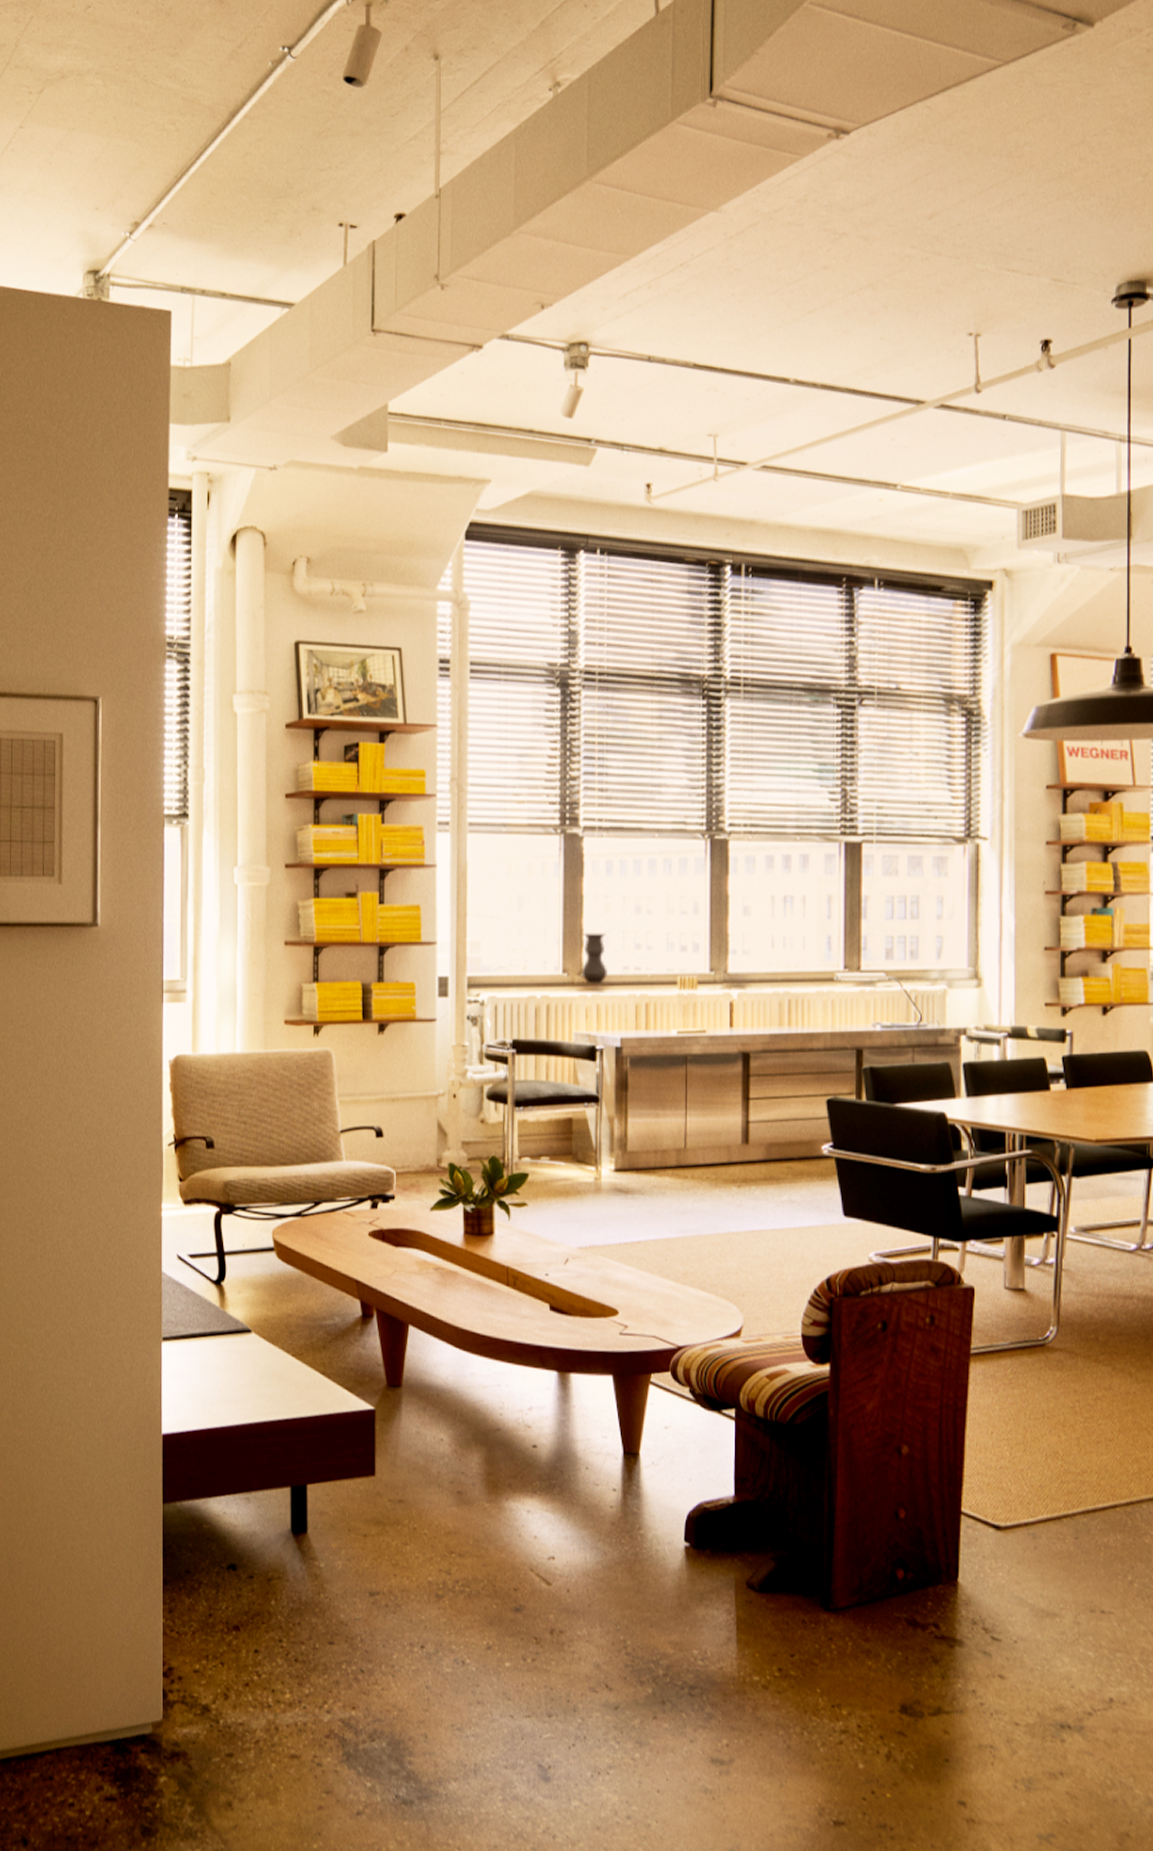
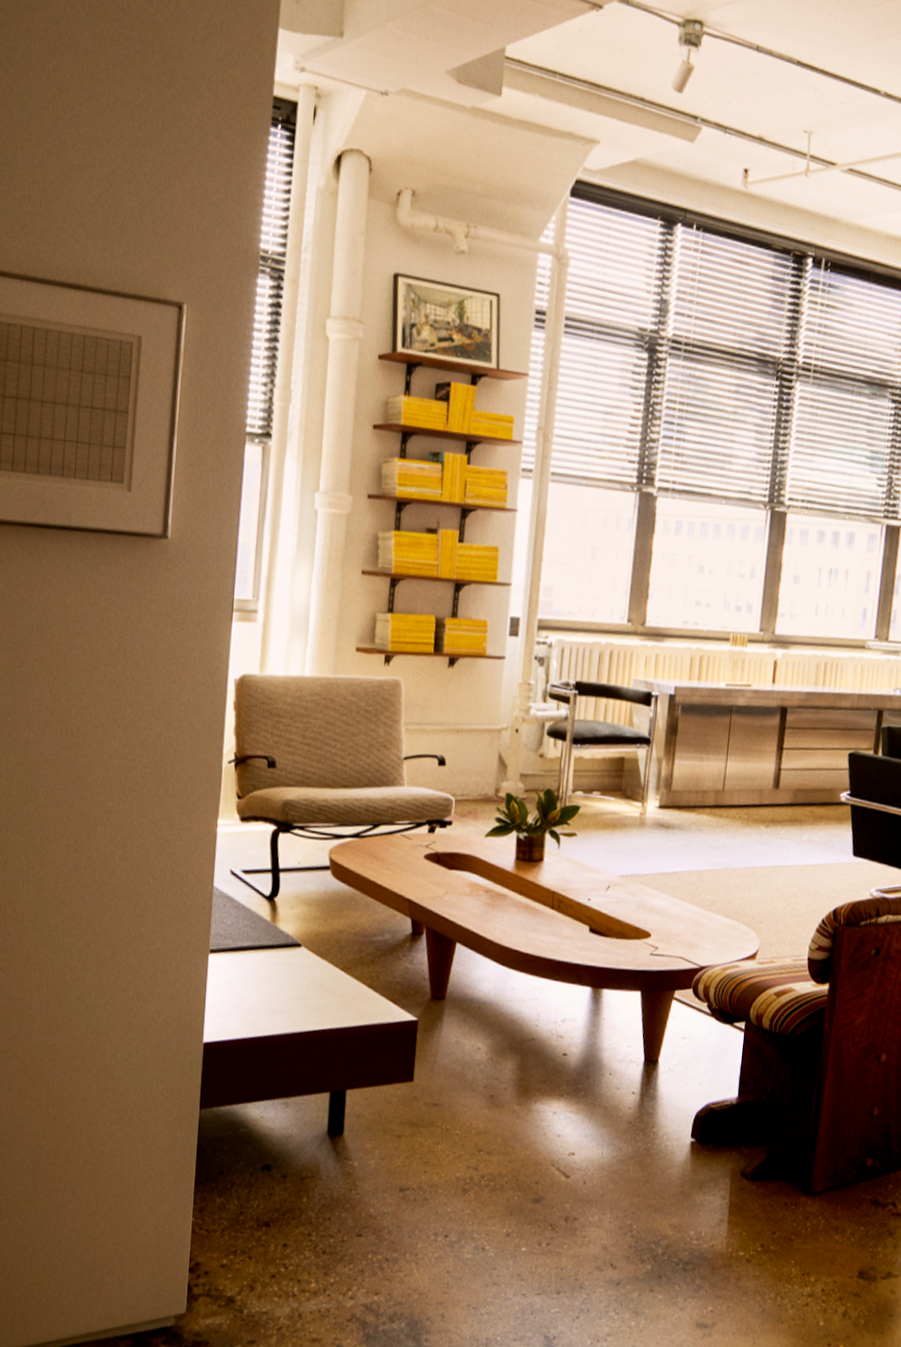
vase: present [580,933,609,985] -> none [644,586,670,636]

